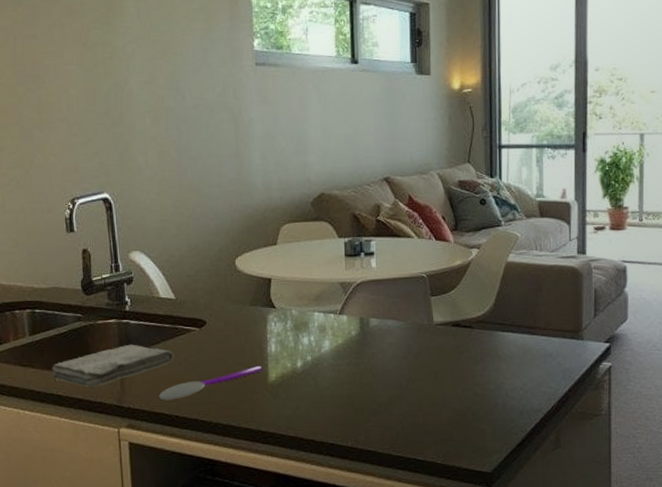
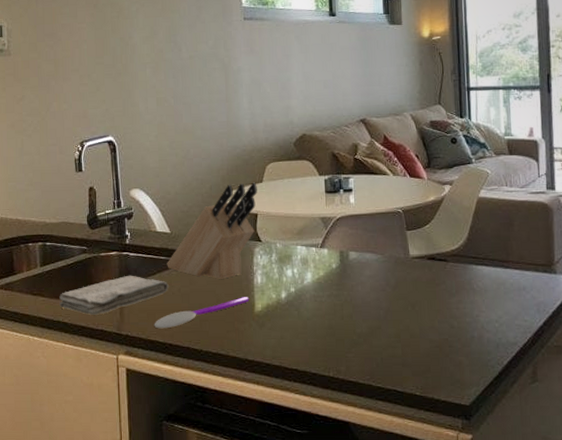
knife block: none [172,244,271,348] -> present [167,182,257,279]

